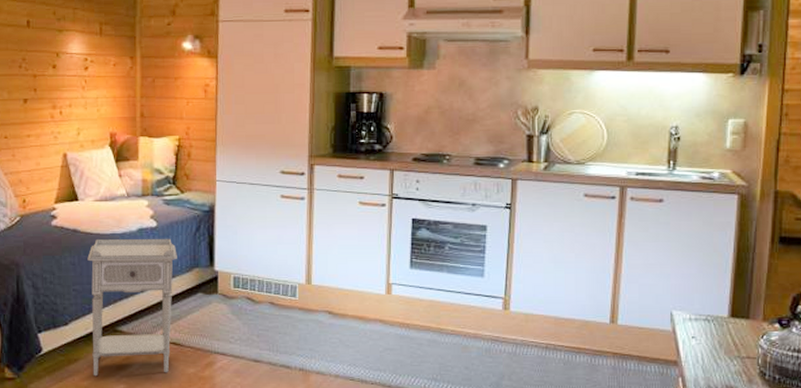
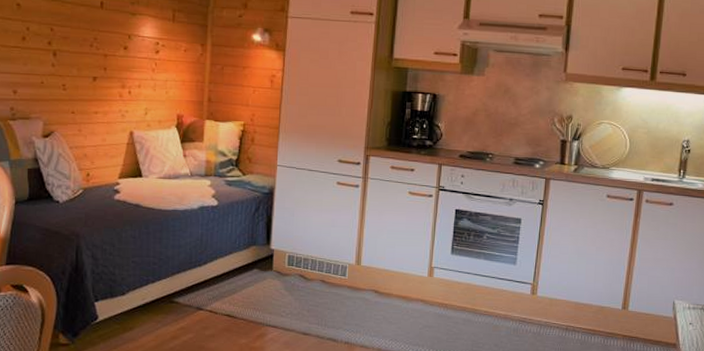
nightstand: present [87,238,177,377] -> none [147,215,236,345]

